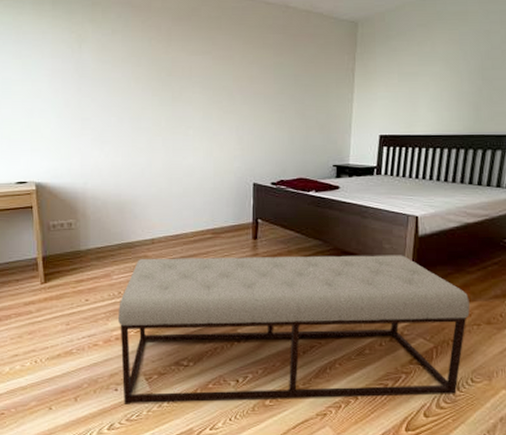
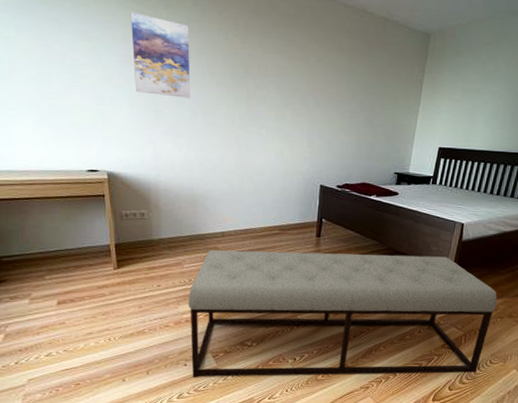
wall art: none [58,29,116,105] -> present [130,12,191,98]

